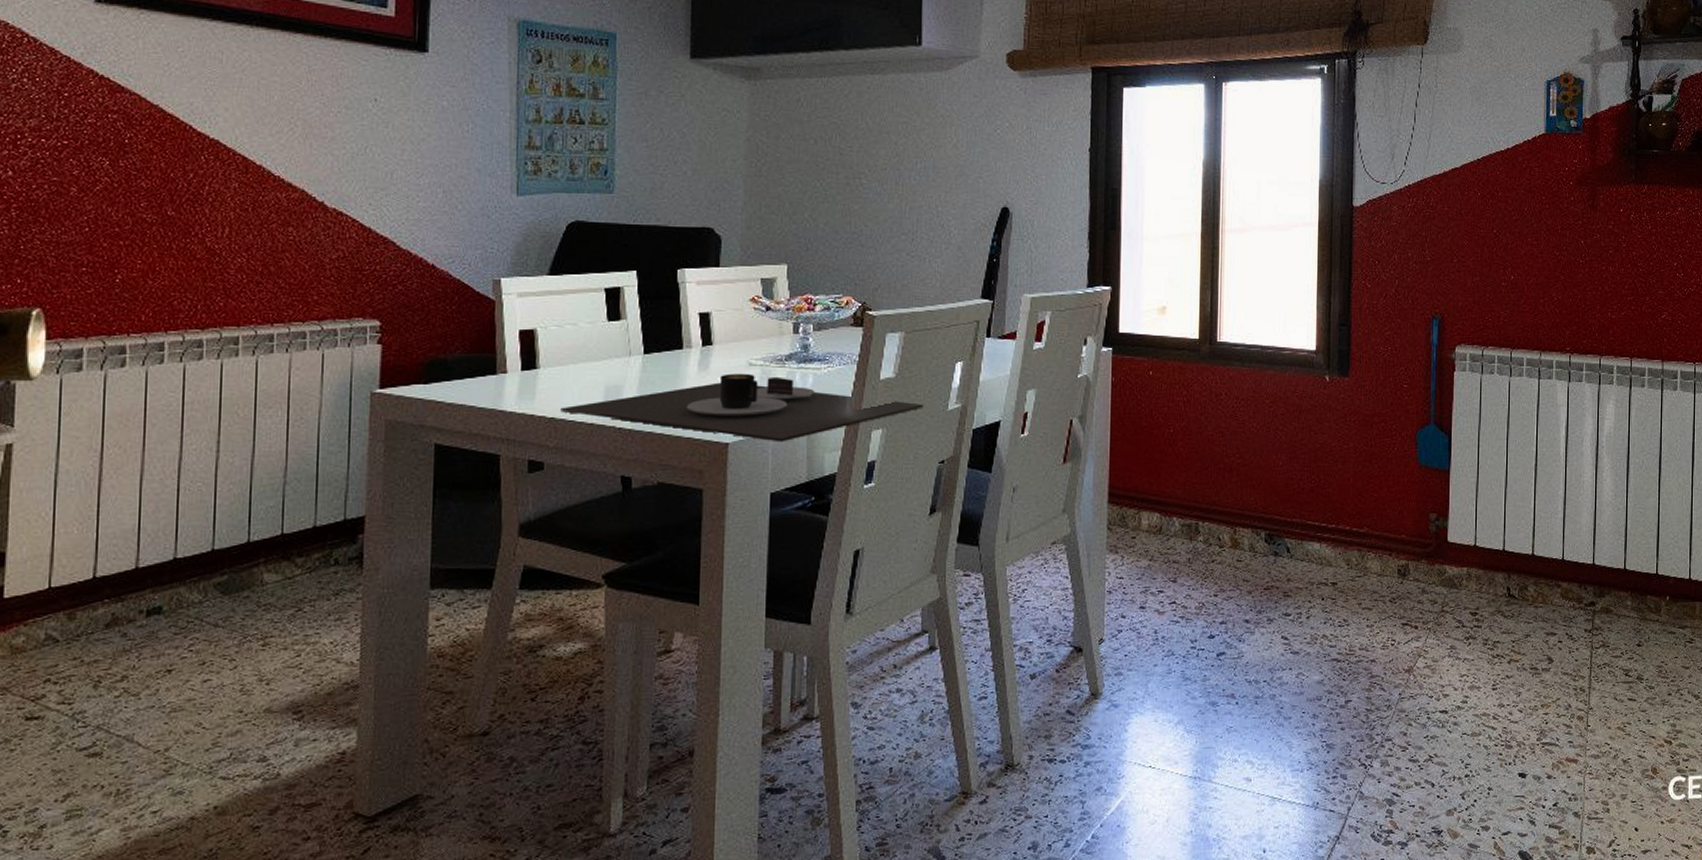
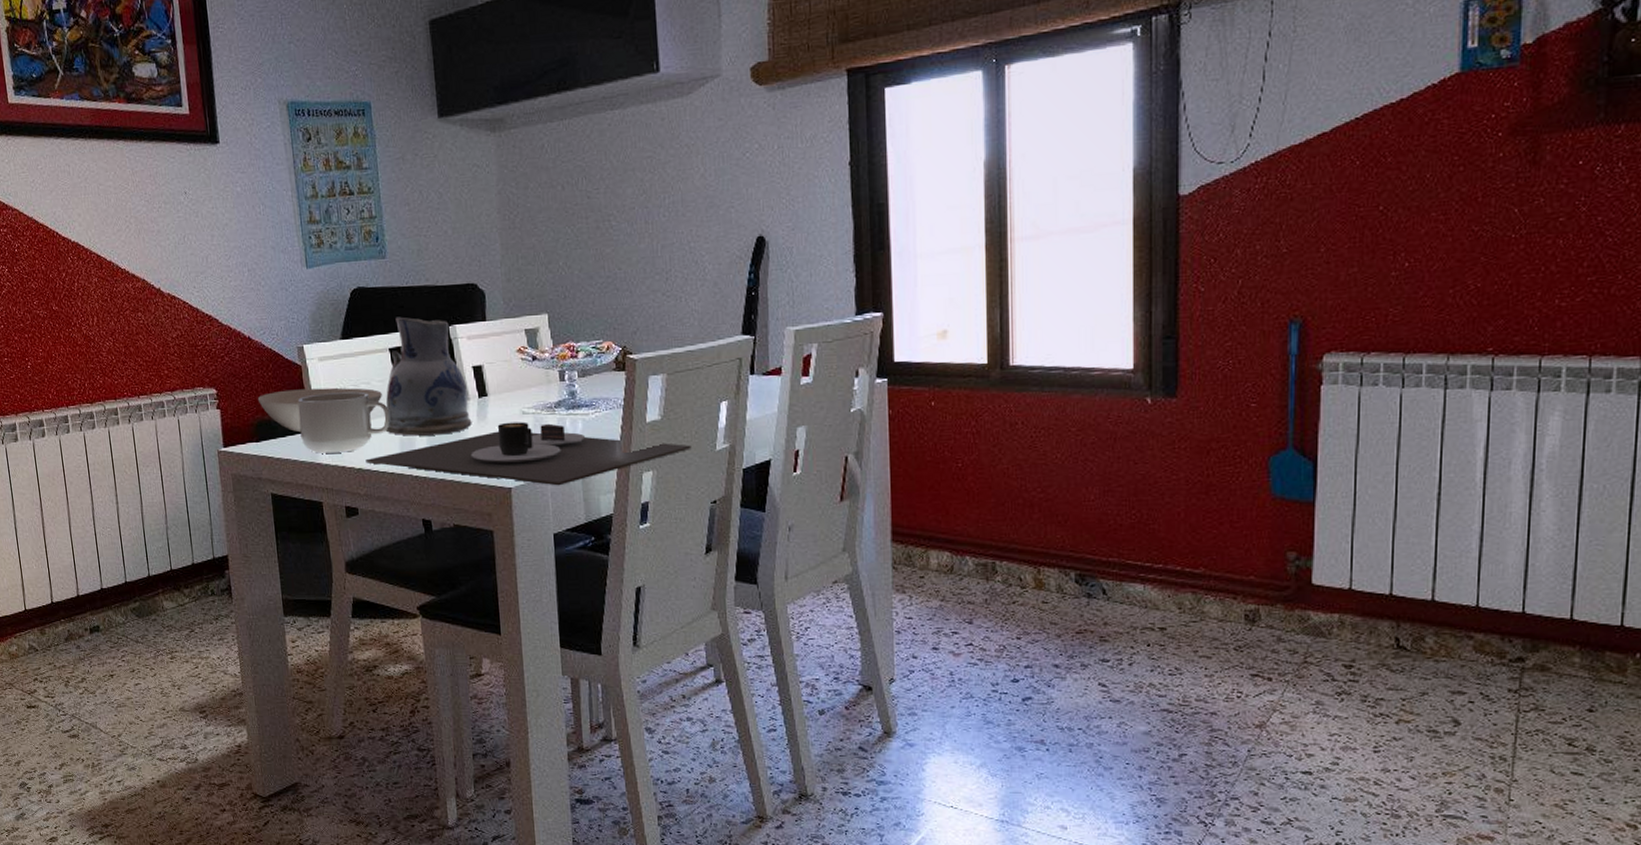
bowl: none [433,326,590,375] -> present [257,387,382,433]
cup: none [483,333,596,399] -> present [297,392,390,453]
ceramic pitcher: none [589,255,692,384] -> present [385,317,472,436]

